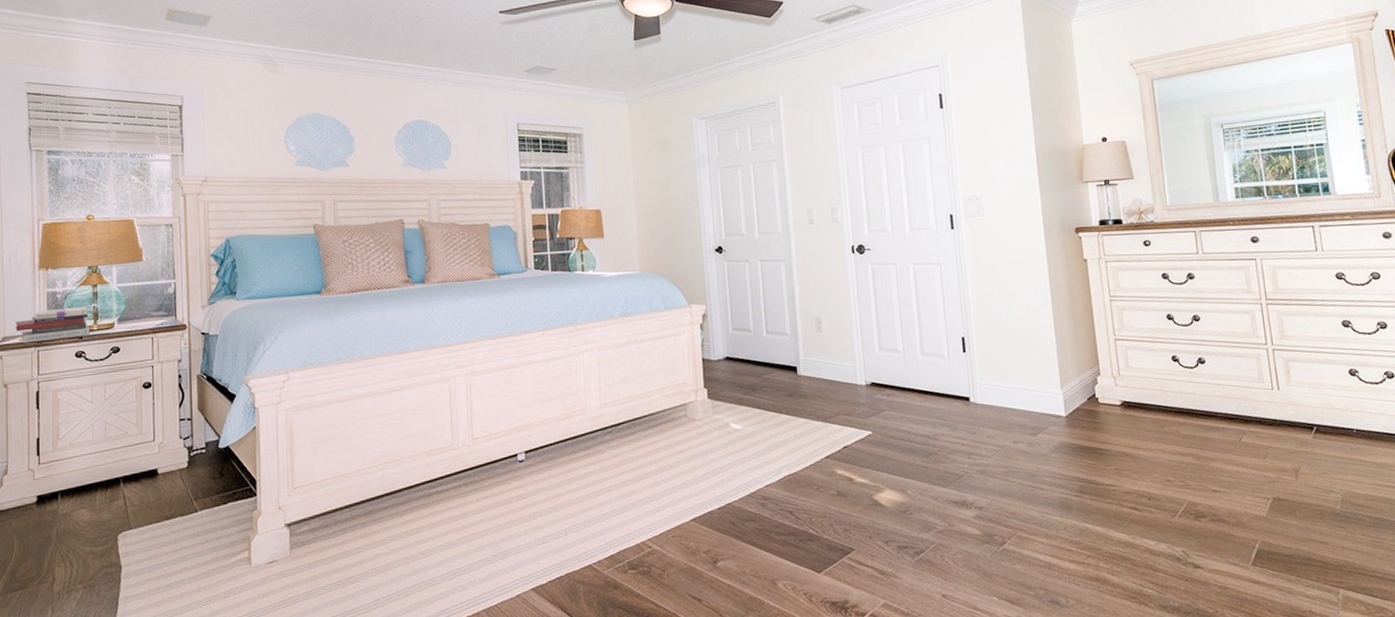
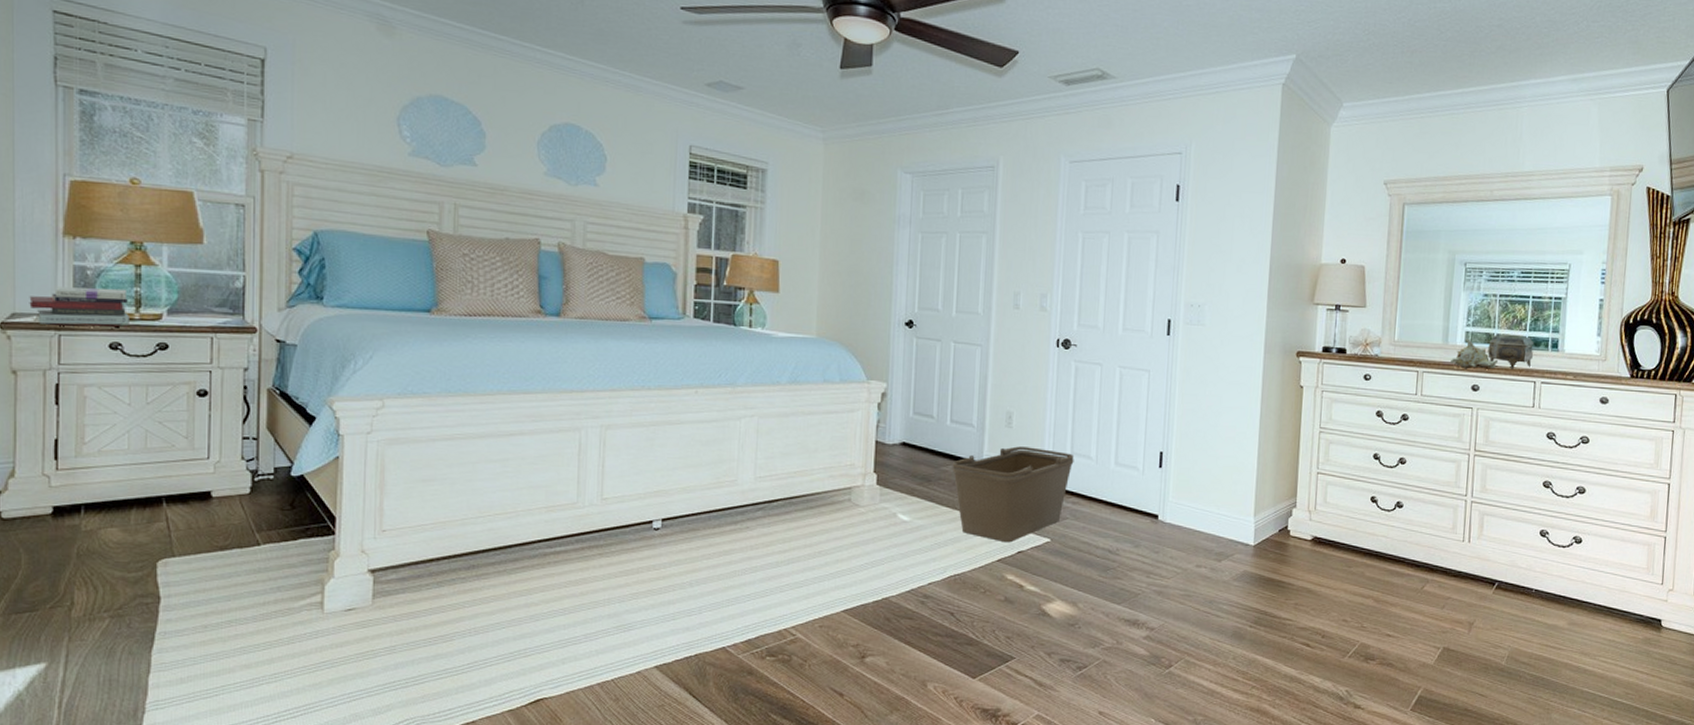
bicycle basket: none [773,347,883,440] -> present [952,446,1074,543]
seashell: none [1225,194,1273,224] -> present [1451,338,1499,371]
jewelry box: none [1259,184,1307,217] -> present [1487,334,1534,369]

